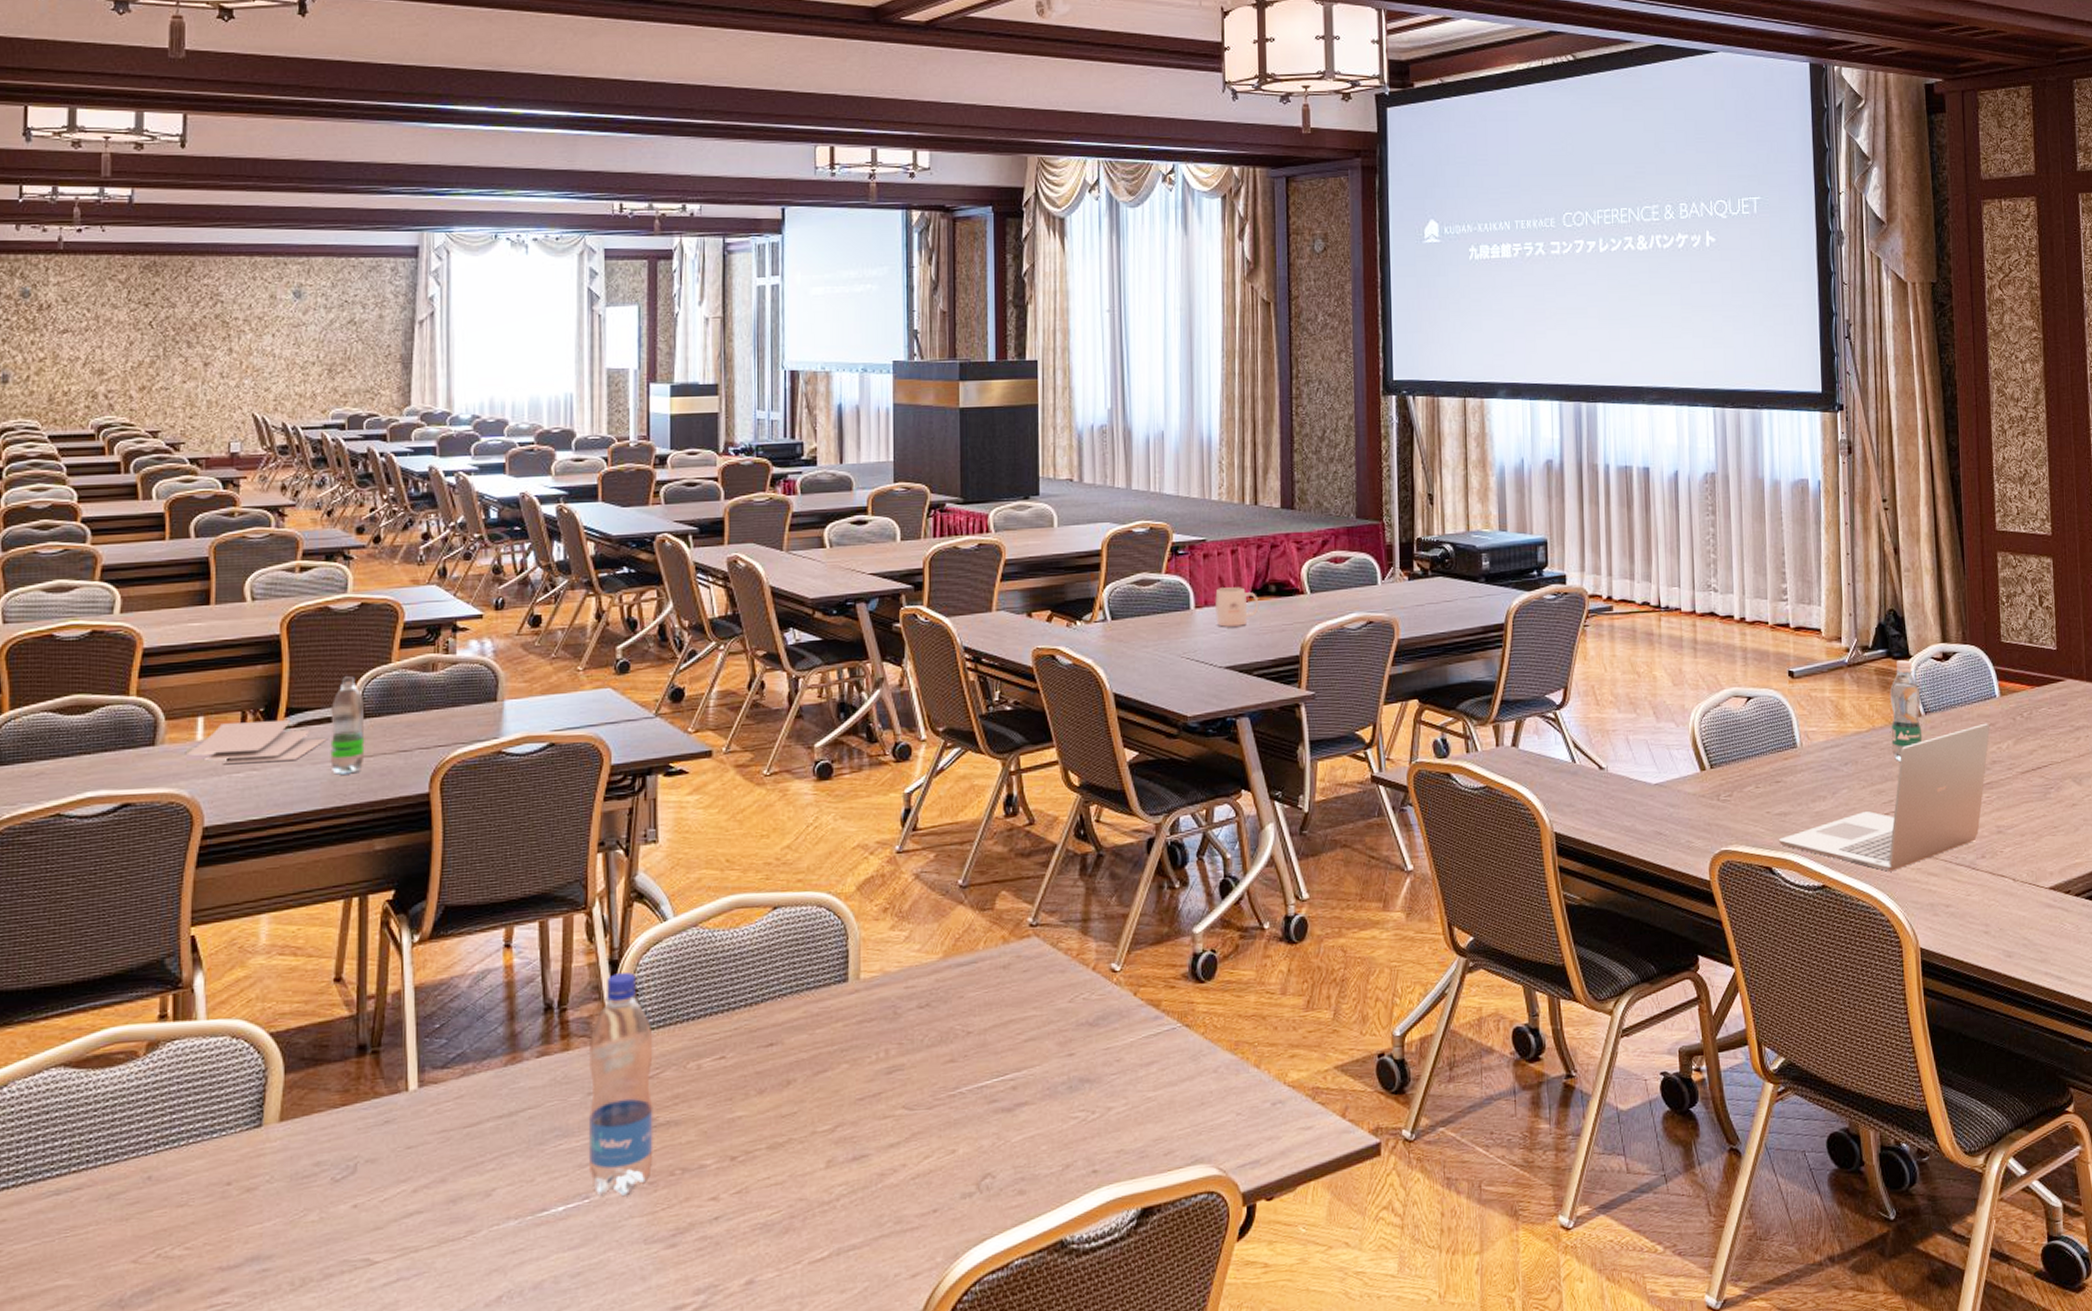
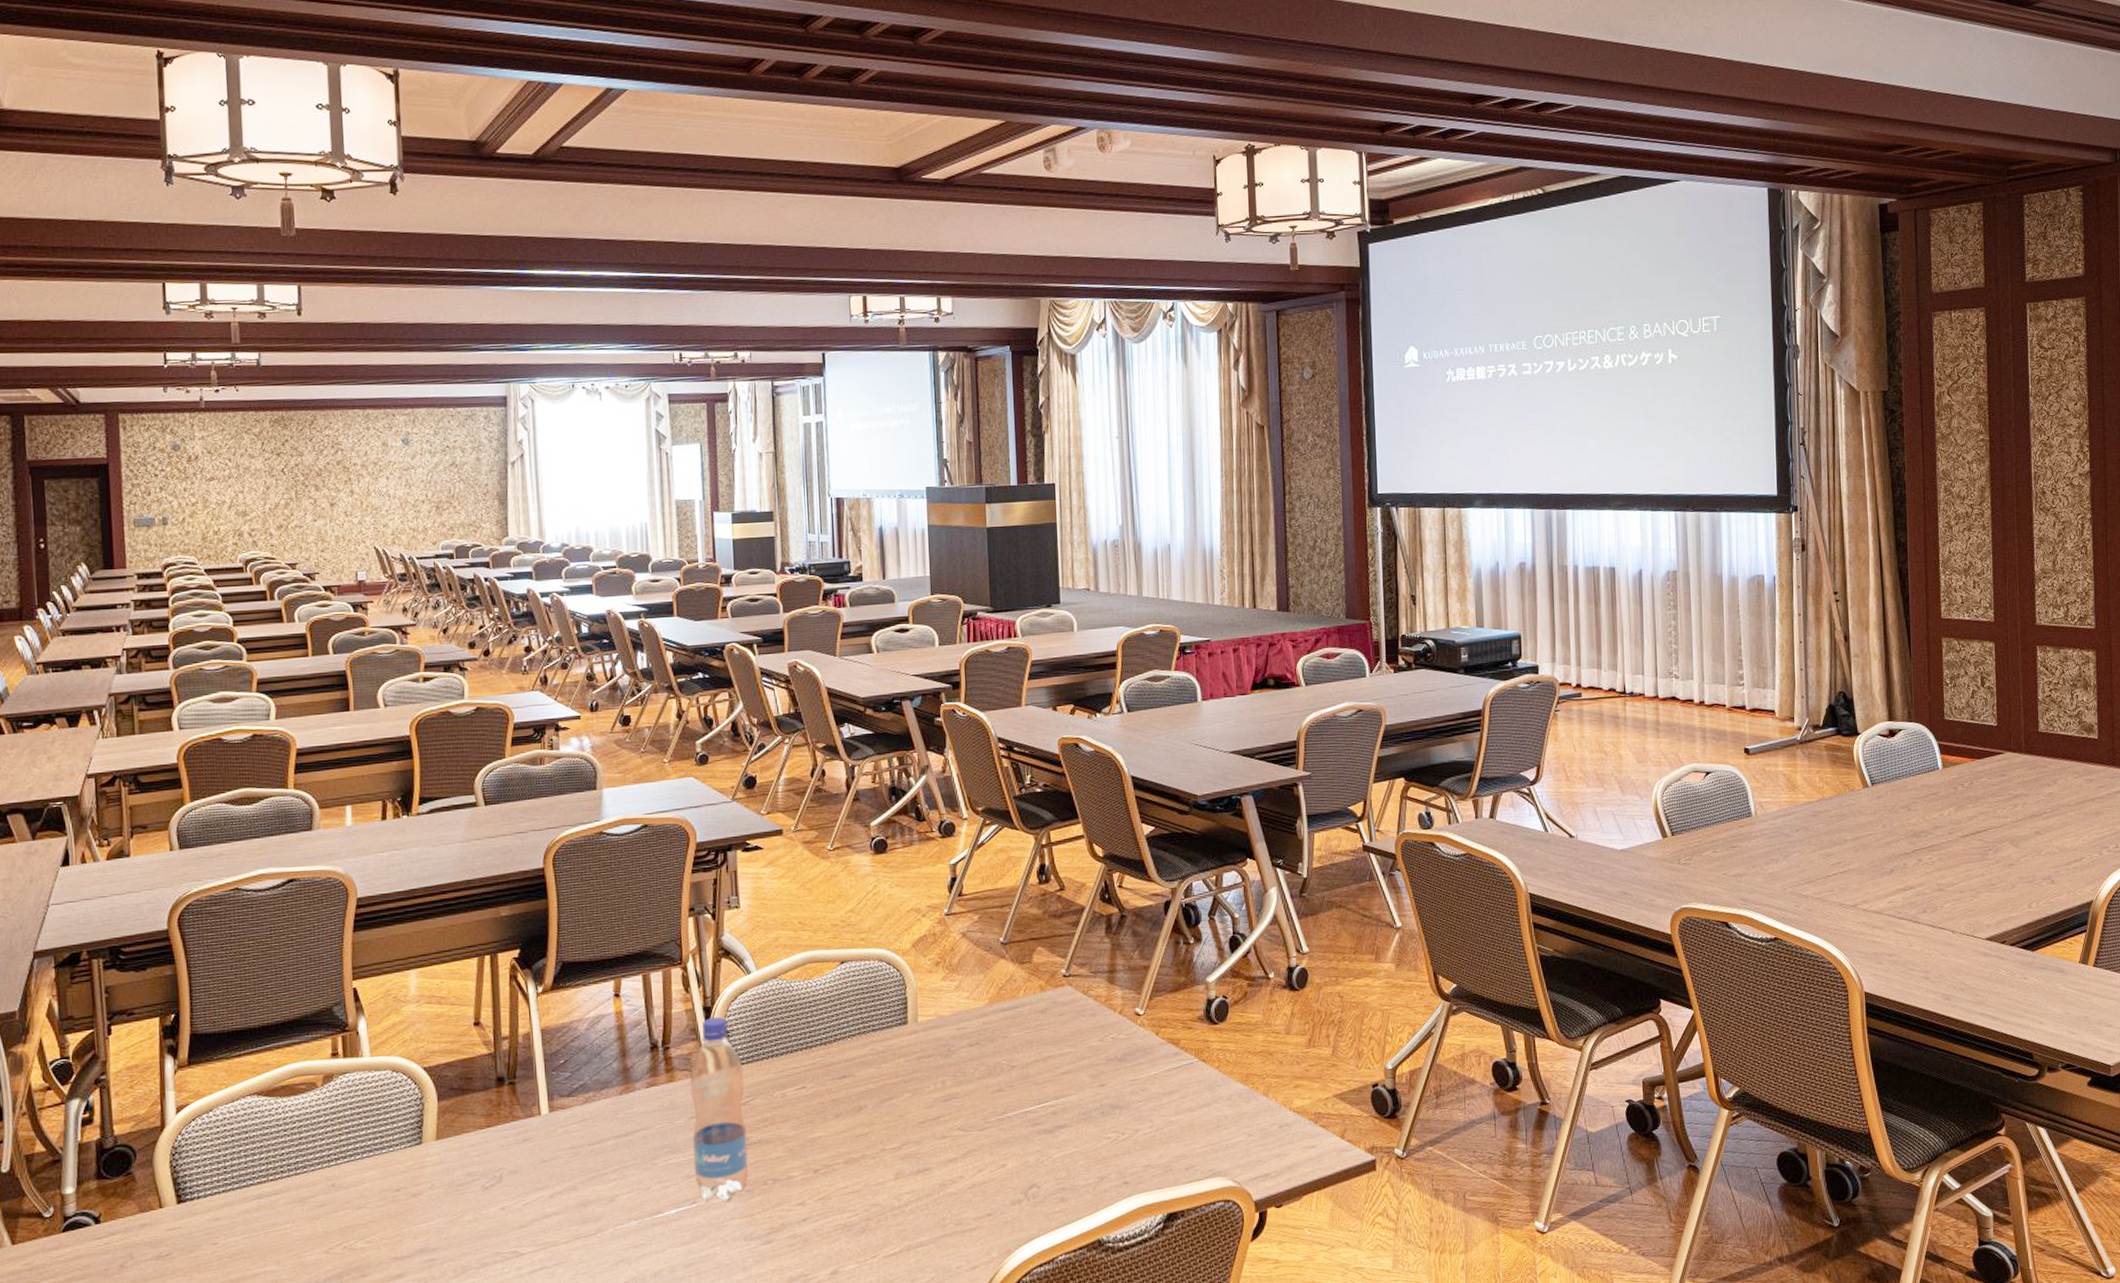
papers: present [186,720,327,764] -> none [339,808,455,845]
bottle: present [330,676,365,775] -> none [456,770,488,853]
mug: present [1215,587,1259,627] -> none [1220,681,1259,717]
laptop: present [1778,723,1990,872] -> none [1734,792,1933,925]
bottle: present [1890,660,1923,761] -> none [1839,737,1869,828]

